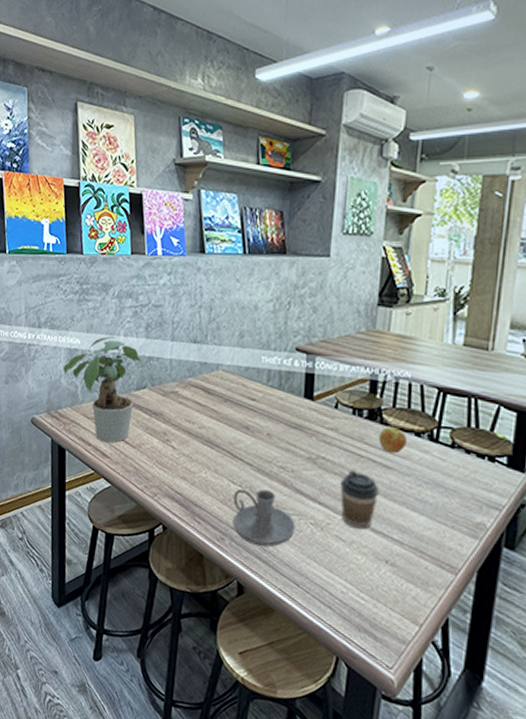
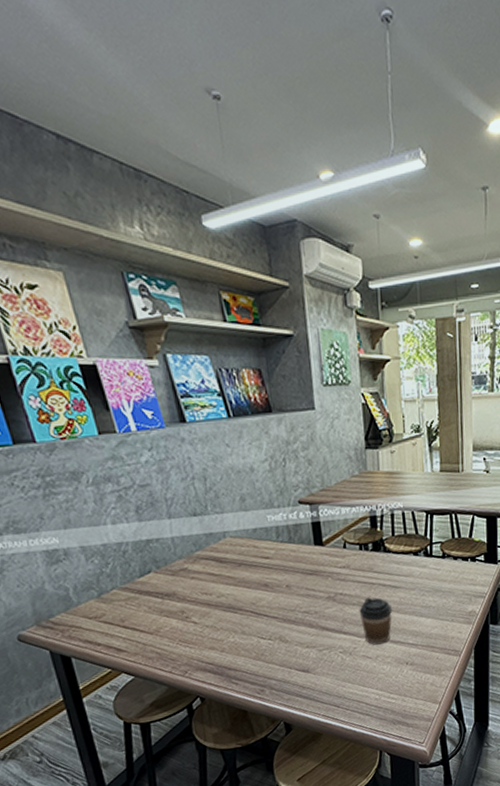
potted plant: present [63,336,142,443] -> none [44,527,143,638]
candle holder: present [233,488,295,548] -> none [265,635,328,687]
apple: present [379,426,408,454] -> none [385,552,409,575]

